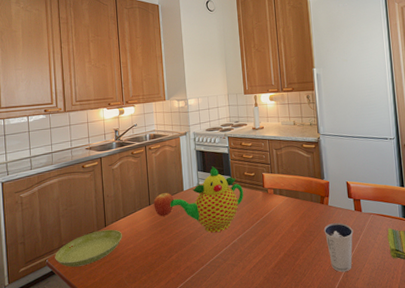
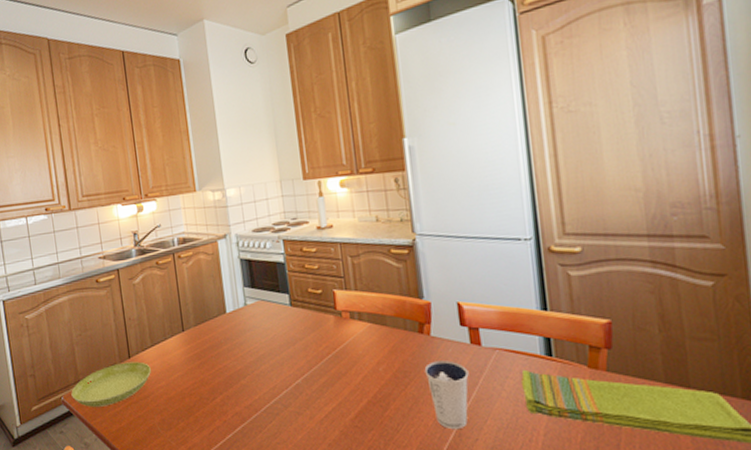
fruit: present [153,193,174,217] -> none [187,315,214,347]
teapot: present [170,166,244,233] -> none [209,280,308,370]

